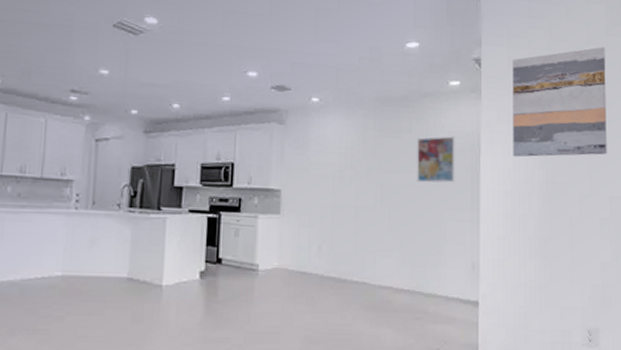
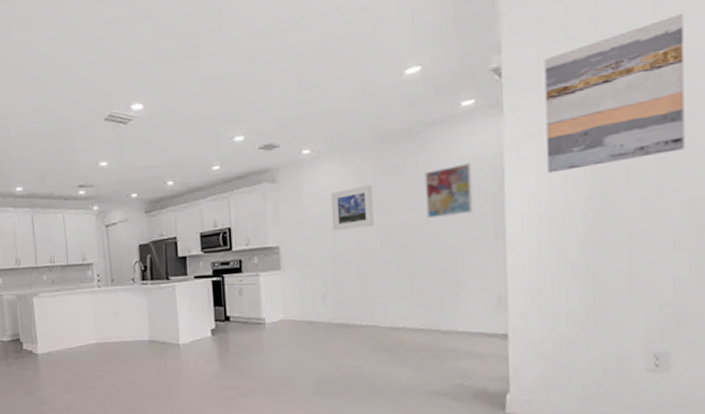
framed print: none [333,142,372,182] -> present [330,185,374,231]

